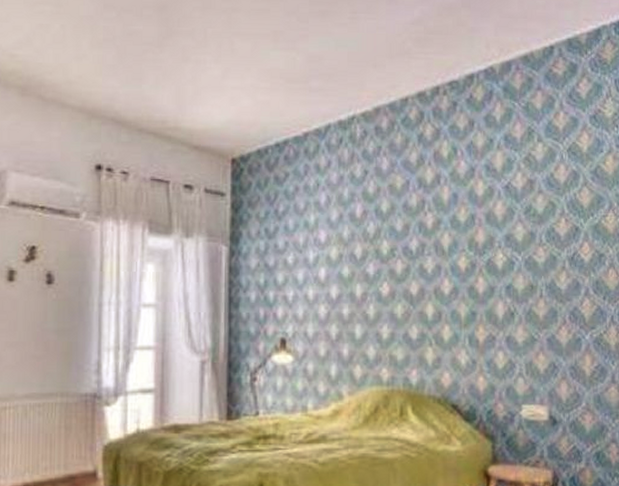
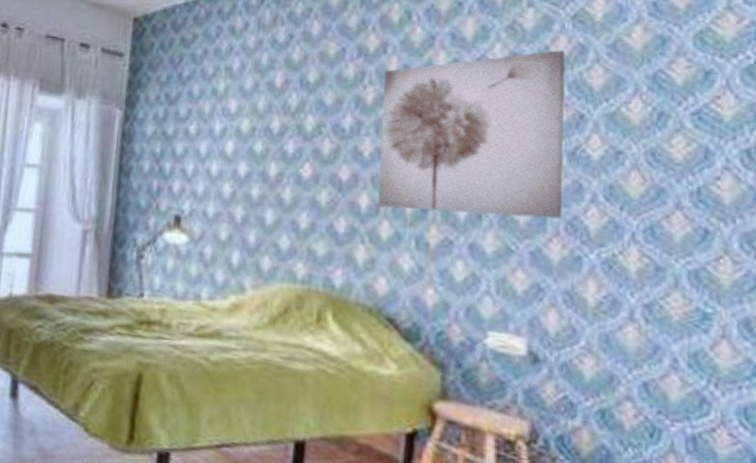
wall art: none [440,176,567,314] -> present [378,50,565,219]

